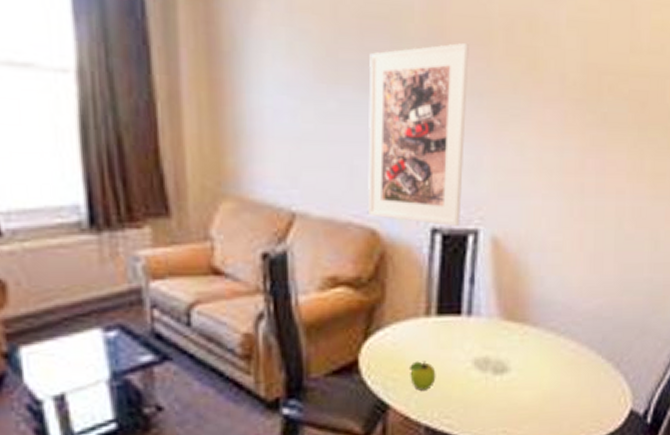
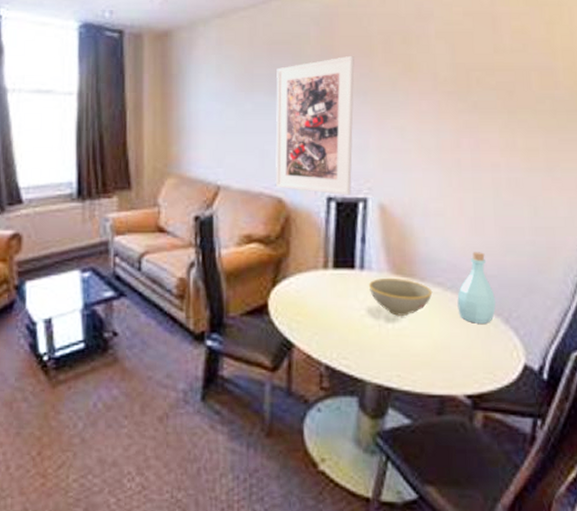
fruit: present [408,361,436,391] -> none [310,307,334,333]
bowl: none [476,324,545,367] -> present [368,279,433,316]
bottle: none [570,292,608,370] -> present [457,252,496,324]

